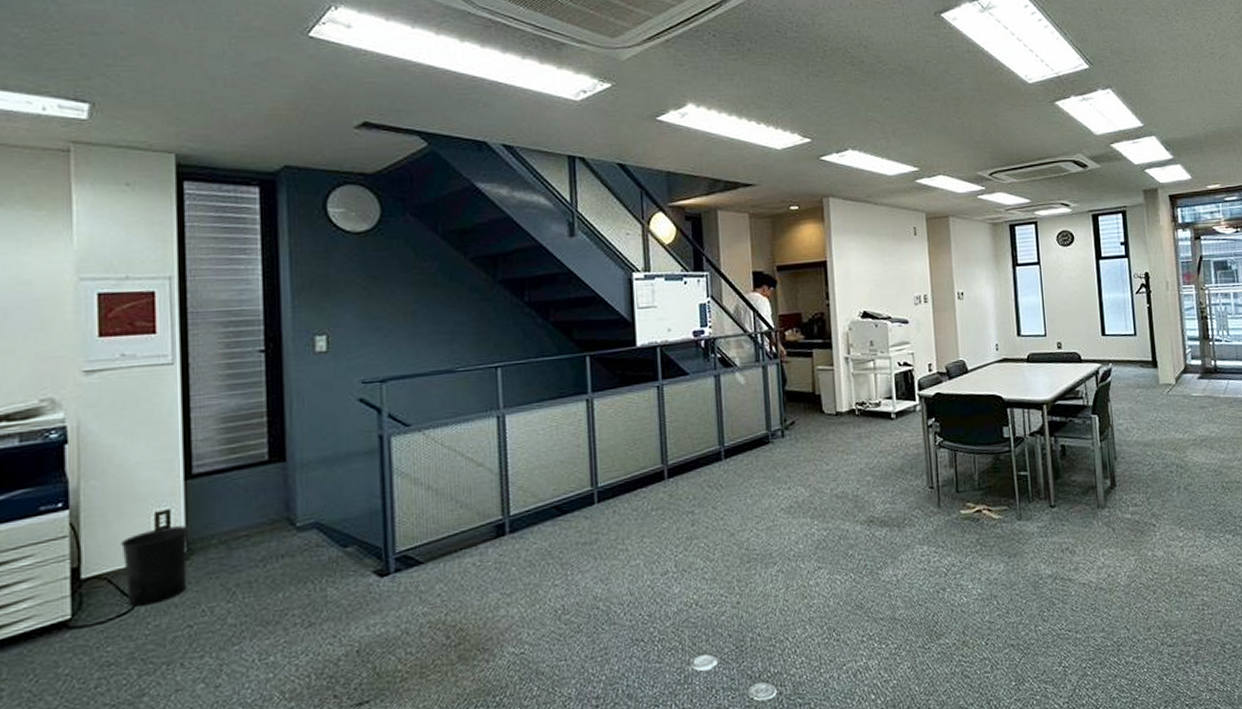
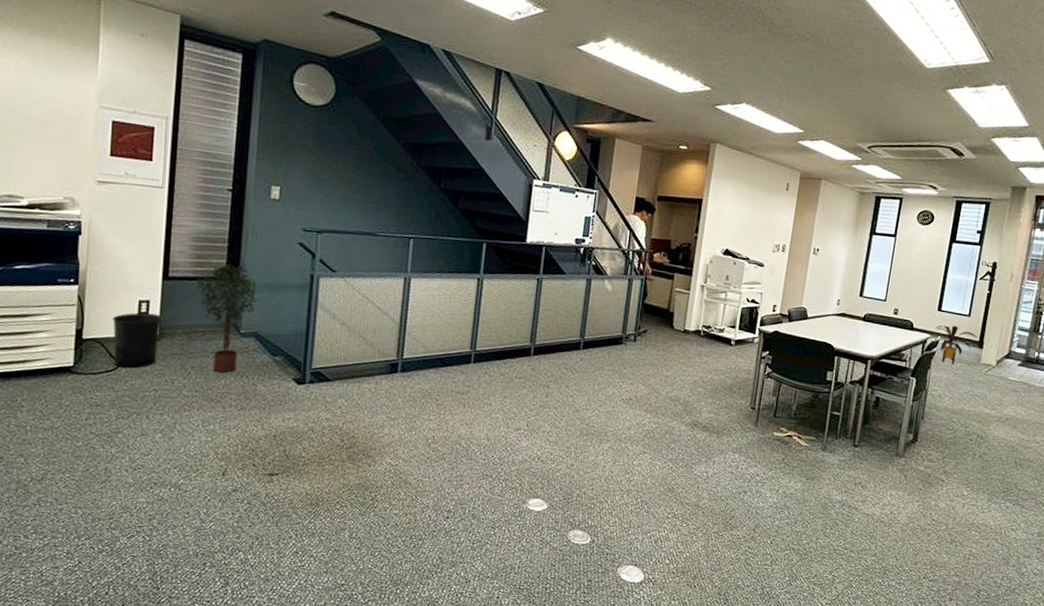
potted tree: none [229,442,318,585] -> present [195,264,261,373]
house plant: none [1104,348,1149,393] -> present [935,325,977,365]

